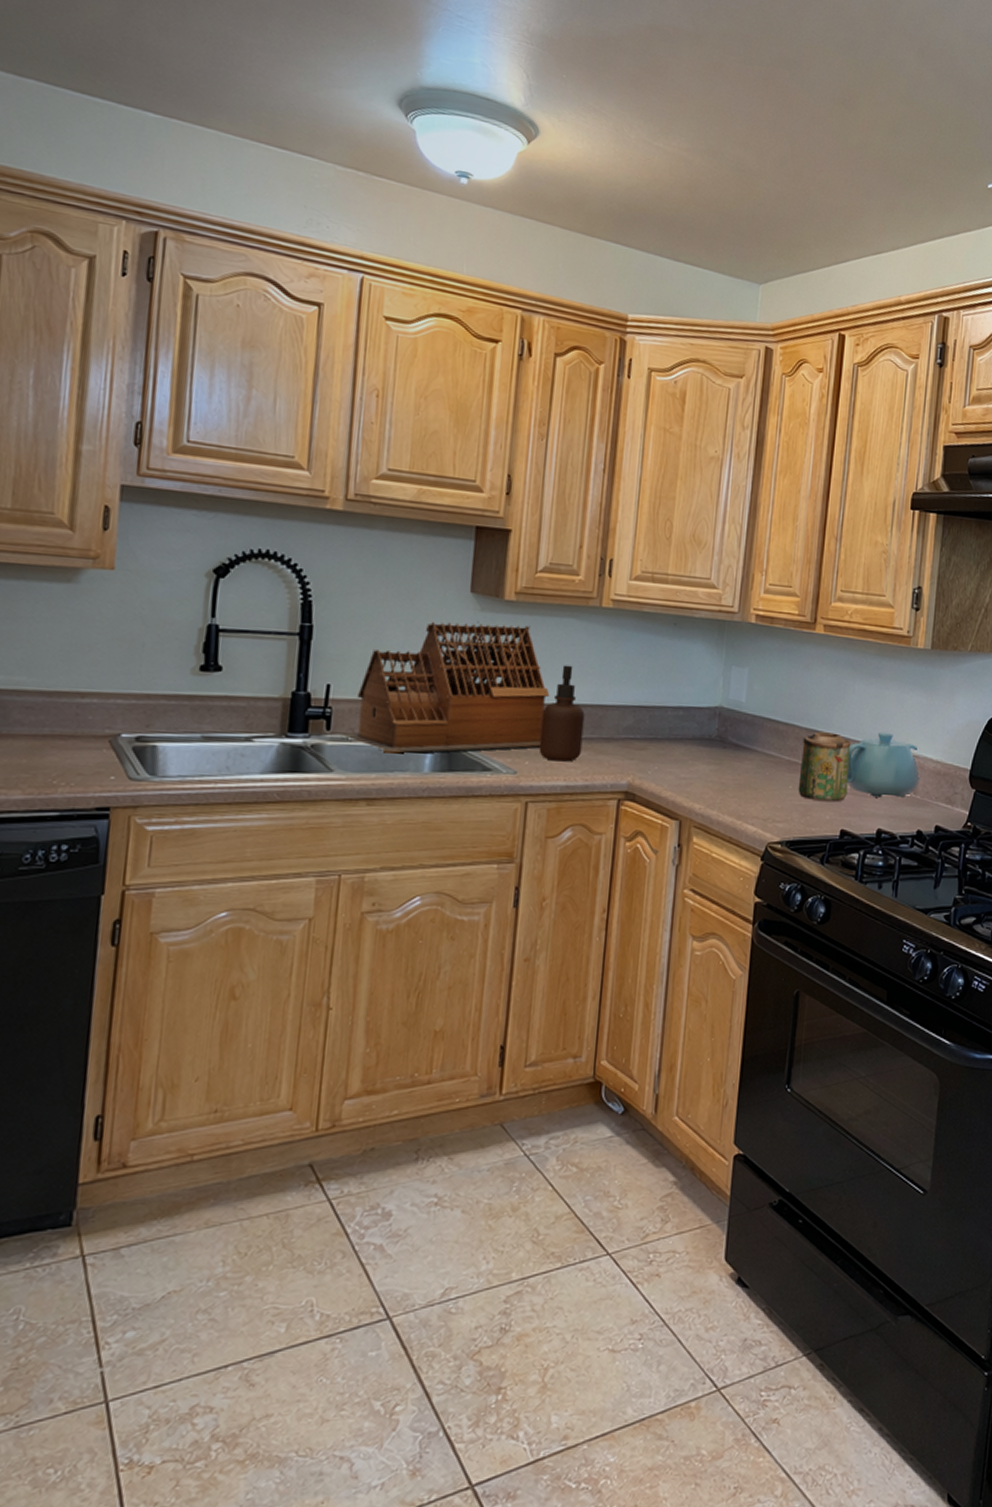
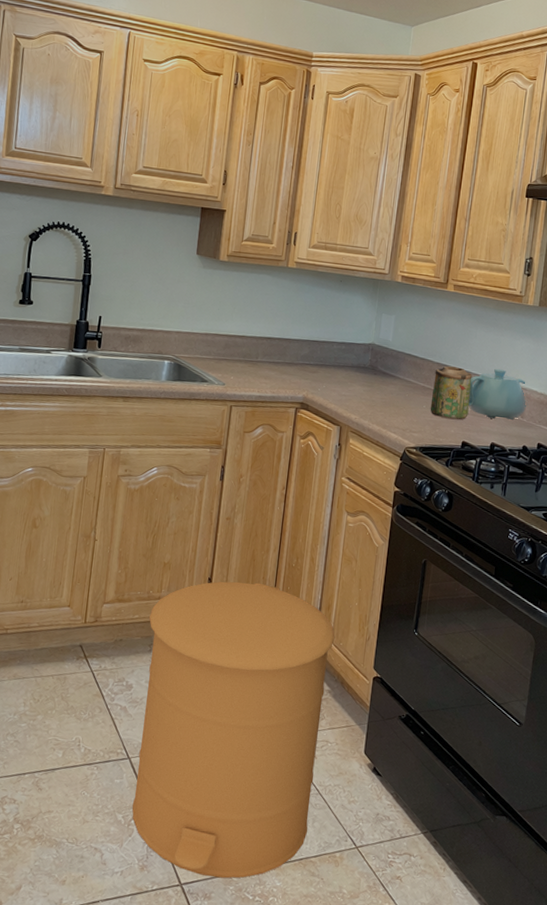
architectural model: present [340,621,550,755] -> none [107,274,250,368]
trash can: none [395,1045,681,1468] -> present [132,581,335,879]
soap dispenser: present [539,665,585,762] -> none [241,308,274,379]

